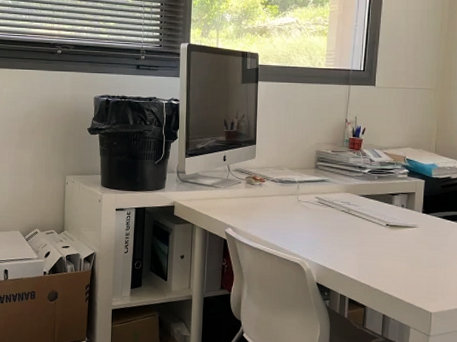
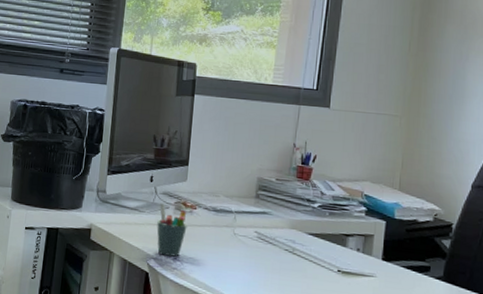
pen holder: none [231,179,258,224] -> present [156,203,187,257]

